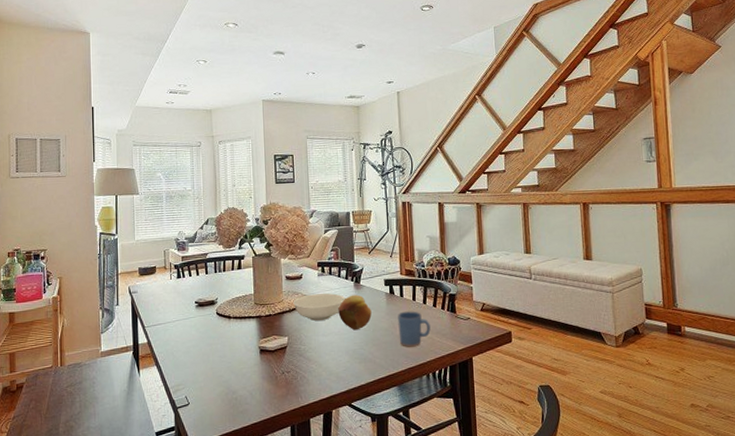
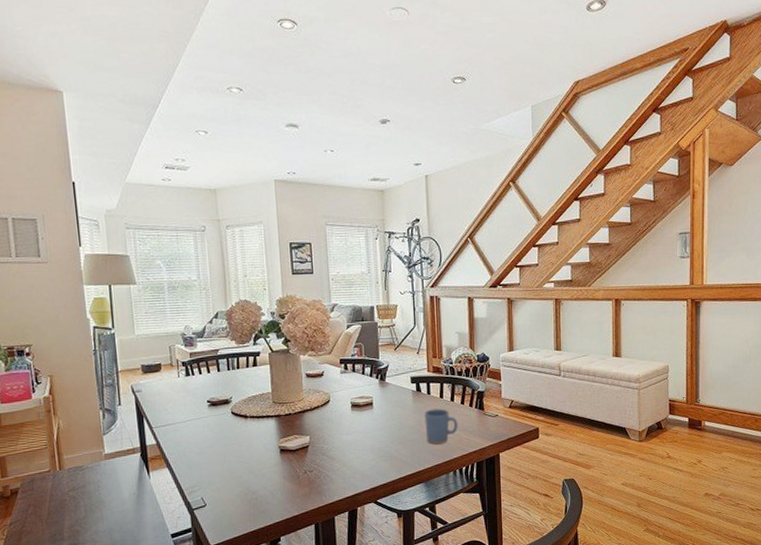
bowl: present [293,293,345,322] -> none [314,391,369,420]
fruit: present [338,294,372,331] -> none [362,392,398,429]

